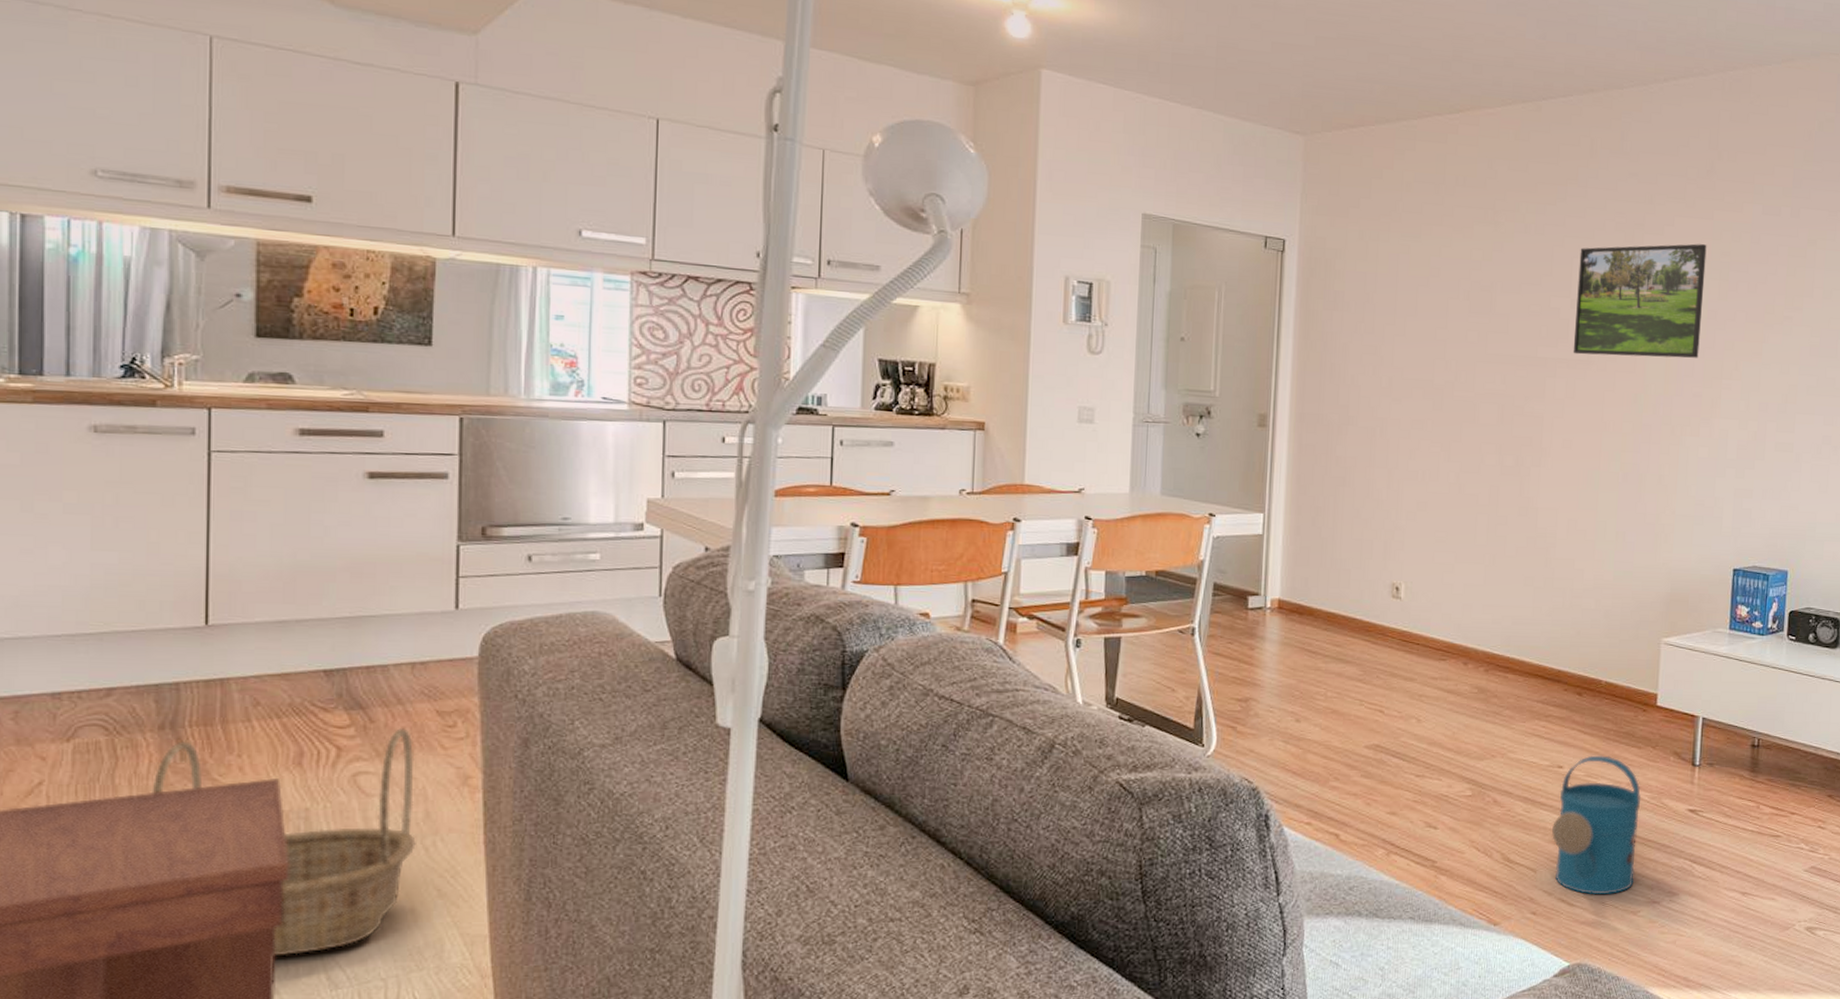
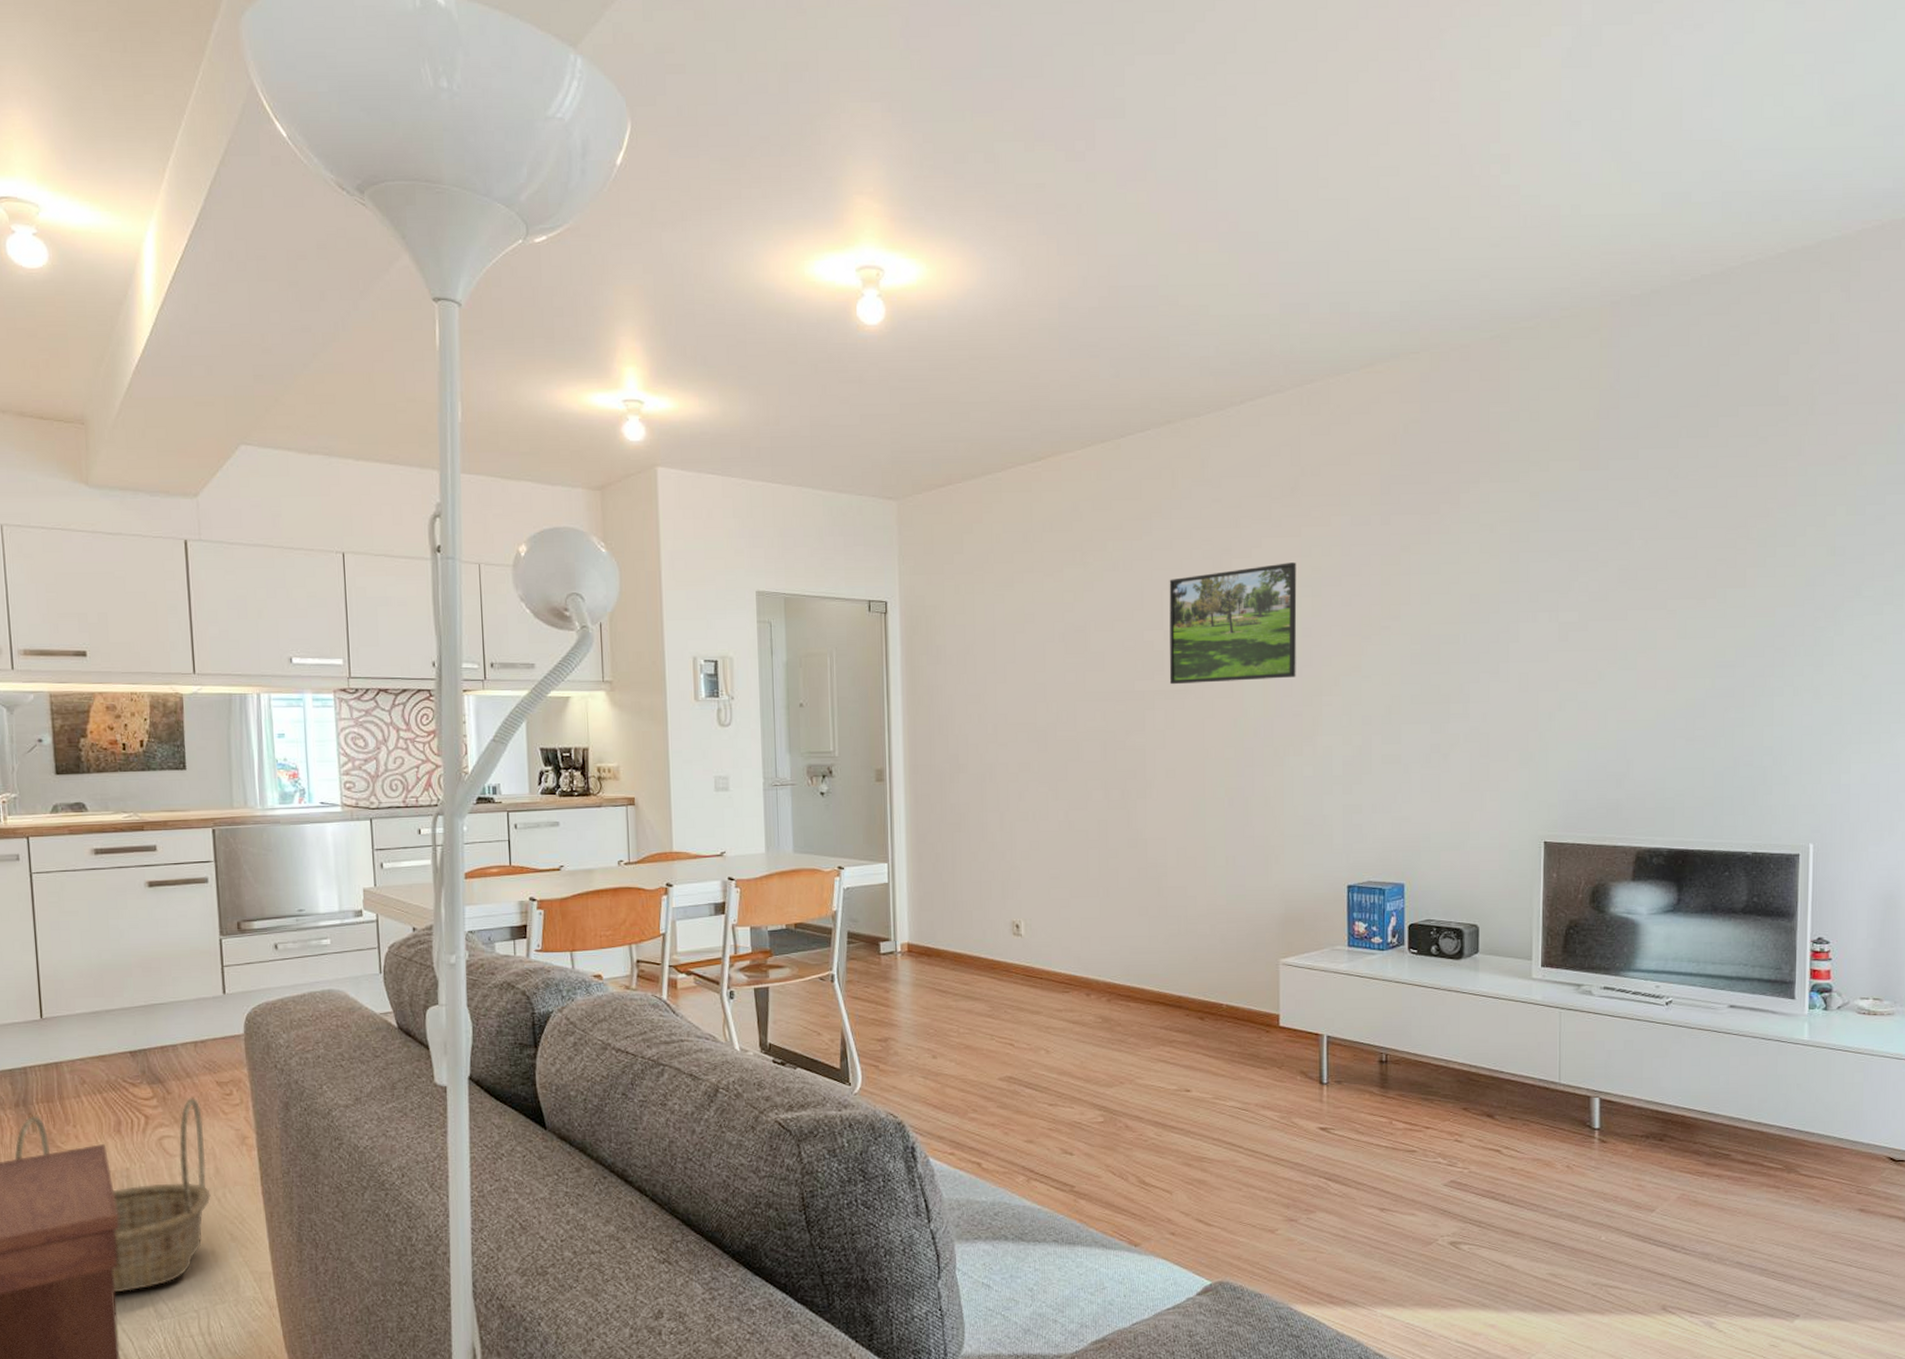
watering can: present [1551,755,1642,895] -> none [1183,1077,1271,1215]

